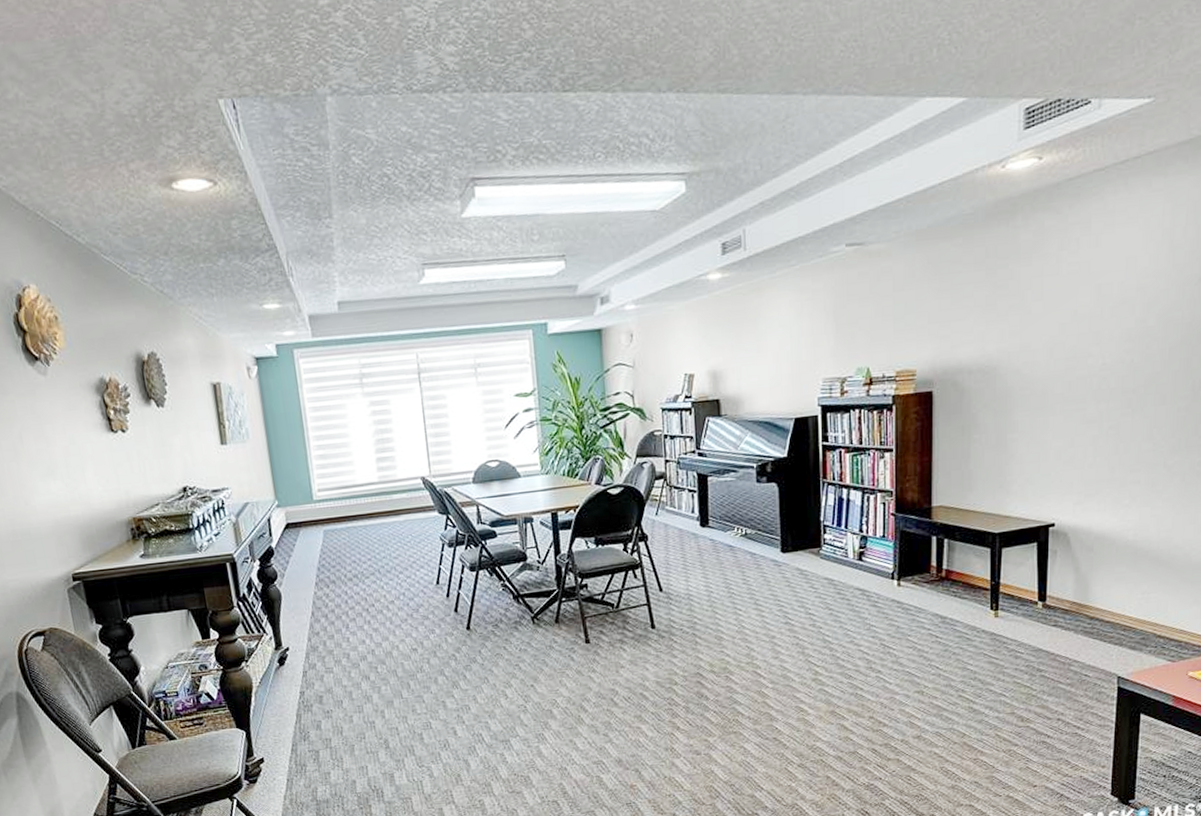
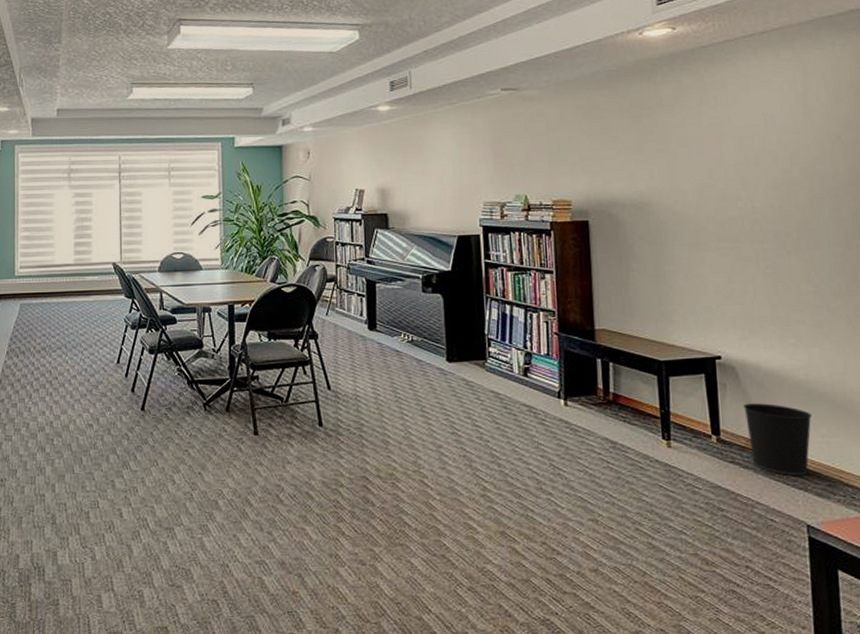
wastebasket: none [1071,566,1135,633] -> present [743,403,812,476]

